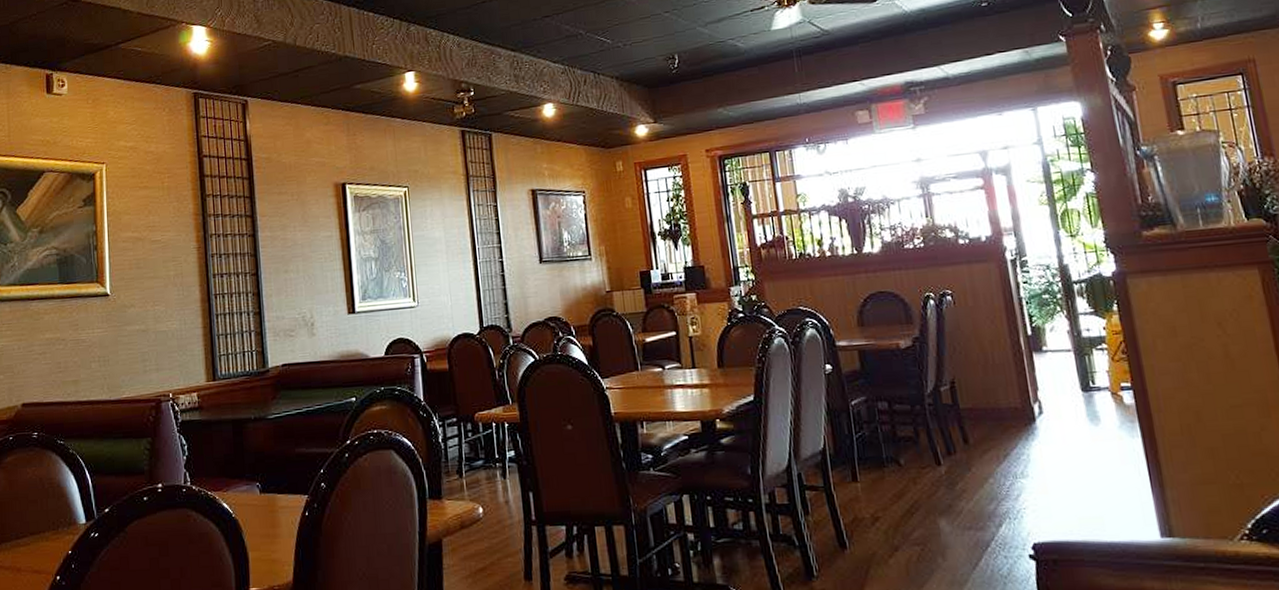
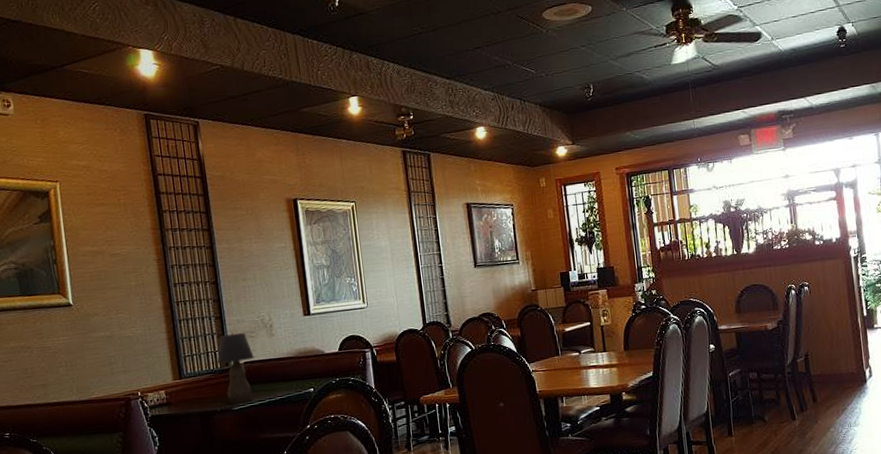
table lamp: none [253,330,294,413] -> present [217,332,255,405]

